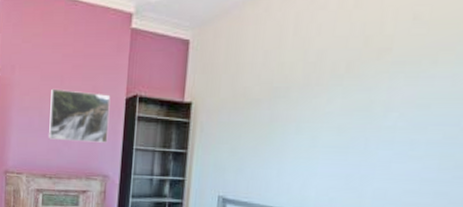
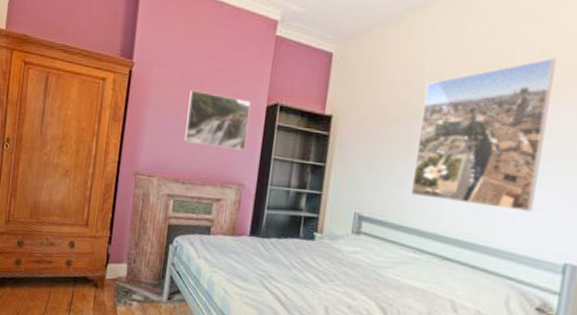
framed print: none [275,23,430,184] -> present [410,58,556,212]

